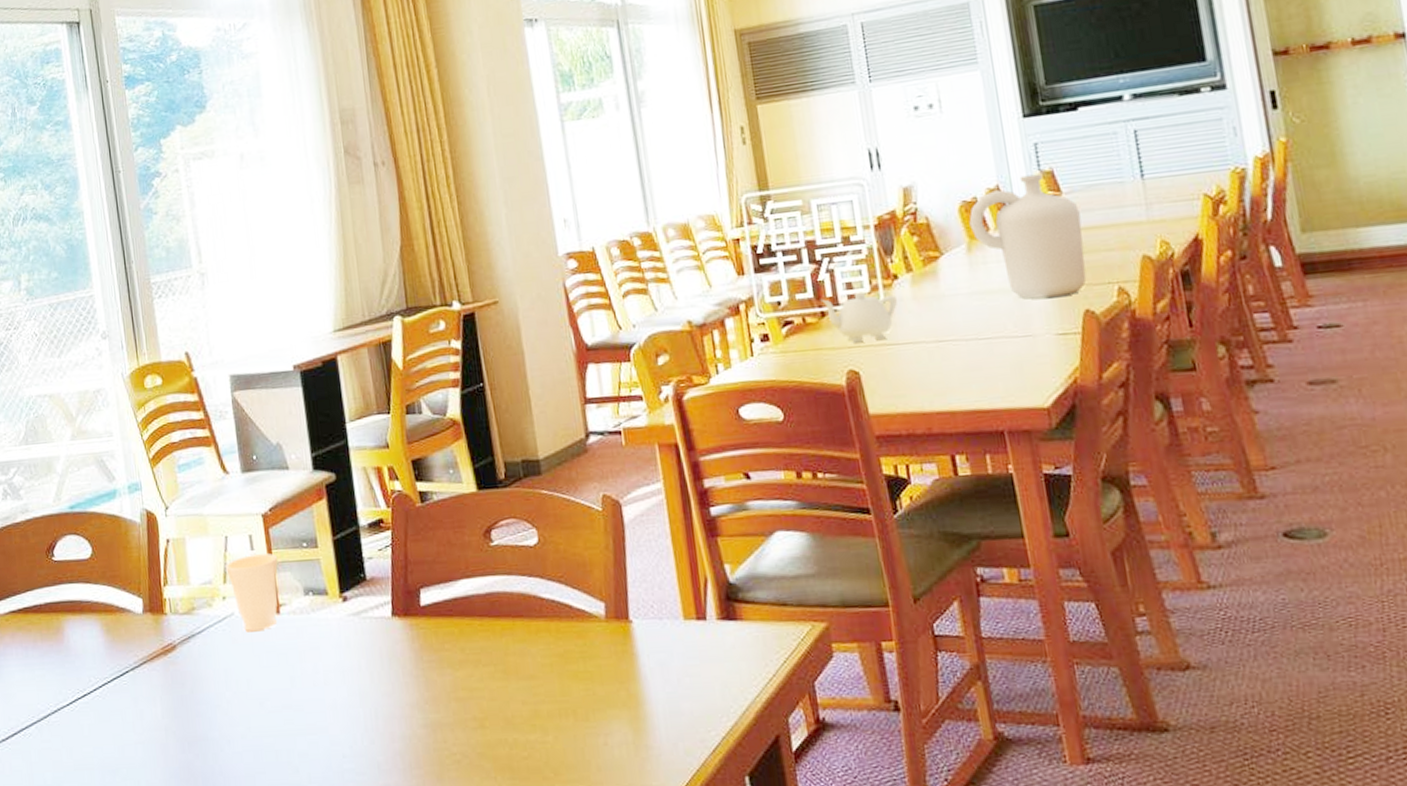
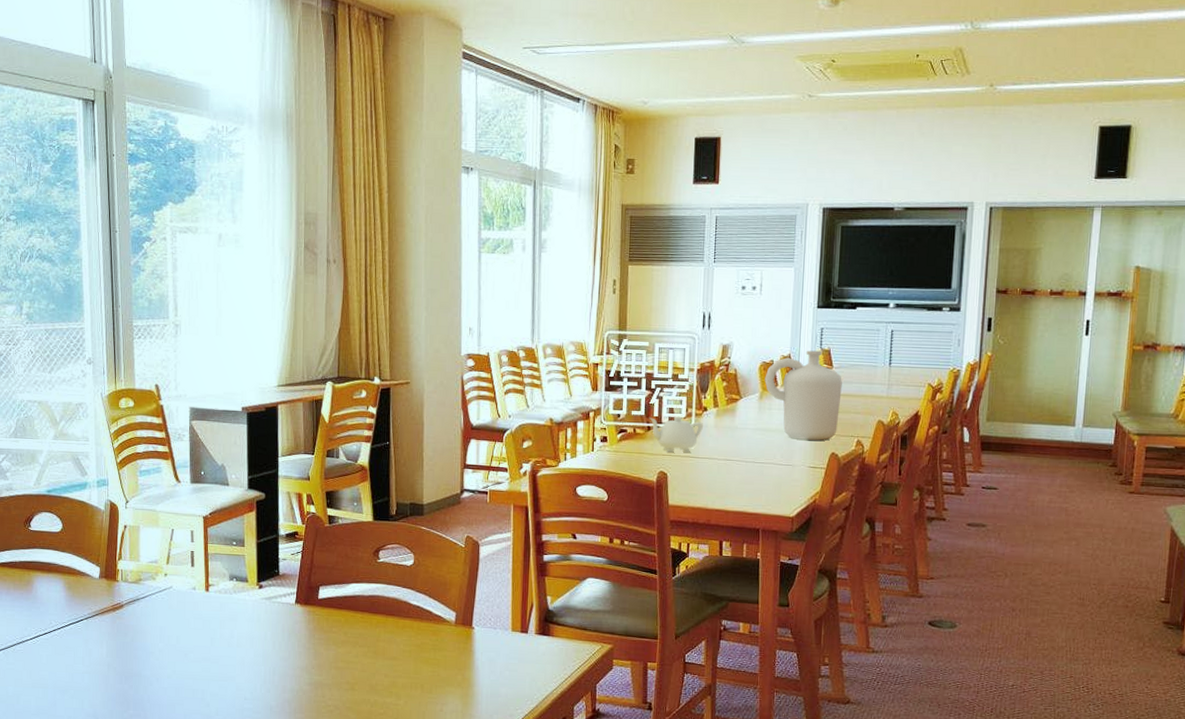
cup: present [226,553,278,632] -> none [170,545,212,602]

